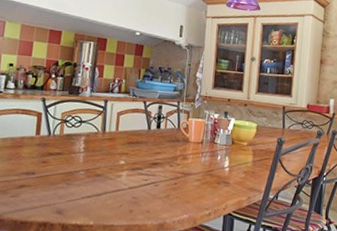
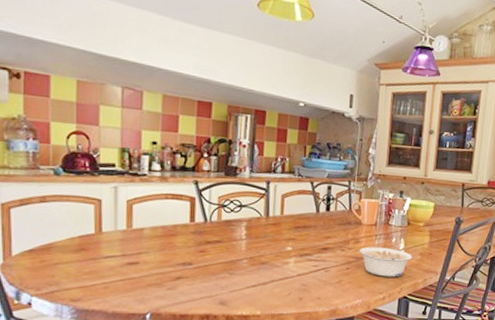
legume: none [186,163,237,194] -> present [359,246,413,277]

